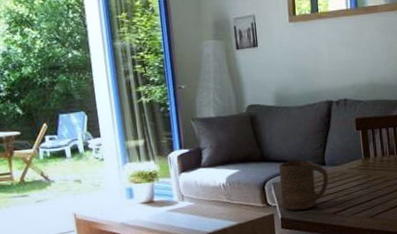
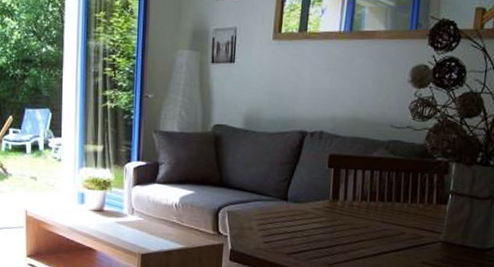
cup: present [278,160,329,211] -> none [233,190,289,245]

